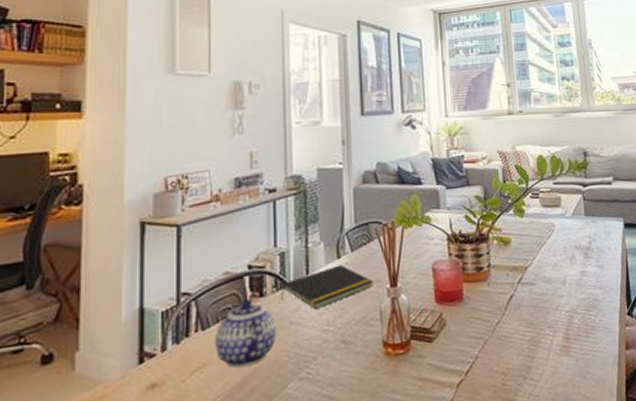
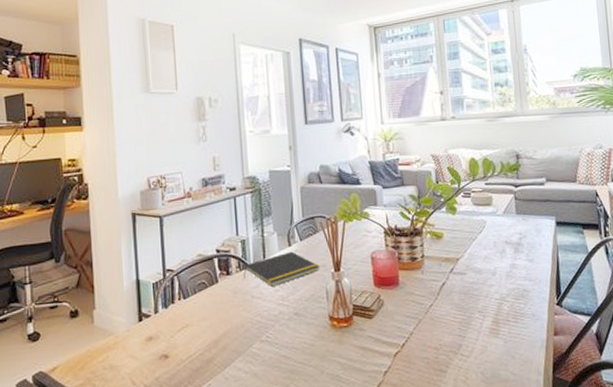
teapot: present [215,299,277,368] -> none [194,276,242,329]

